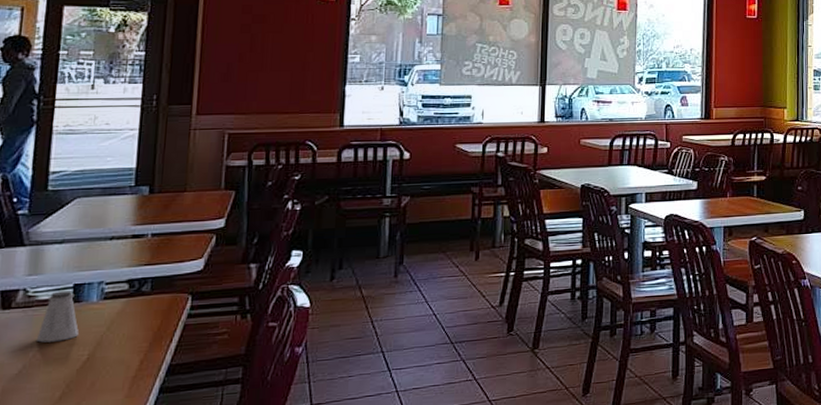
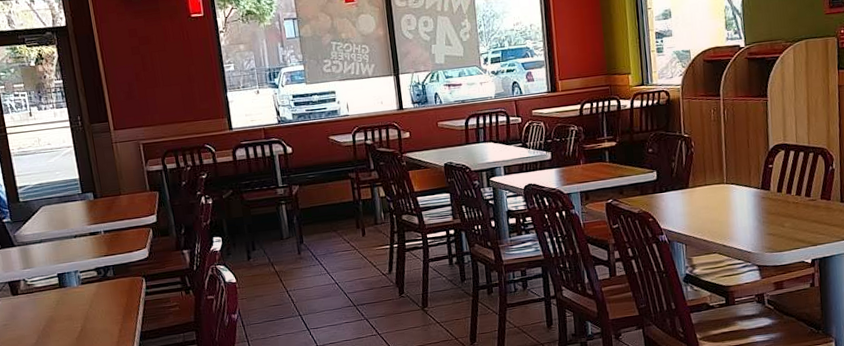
saltshaker: present [36,291,79,343] -> none [41,279,70,319]

